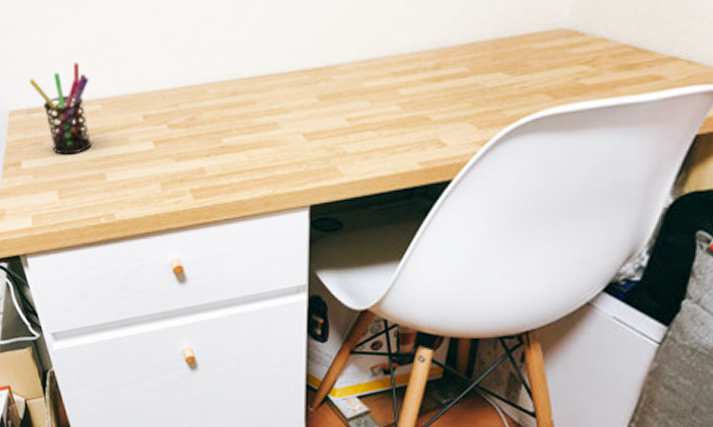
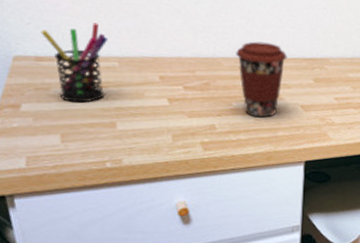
coffee cup: none [222,55,284,154] -> present [236,41,287,118]

